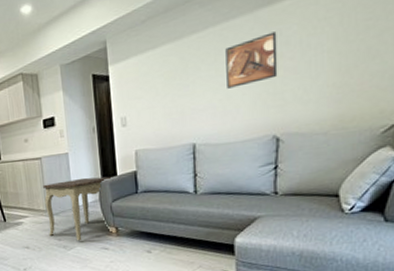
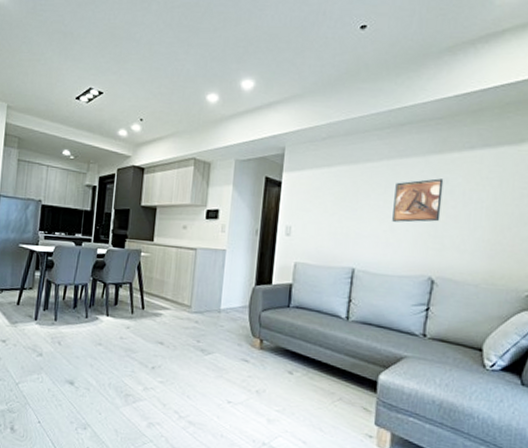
side table: present [43,176,114,241] -> none [189,278,268,347]

